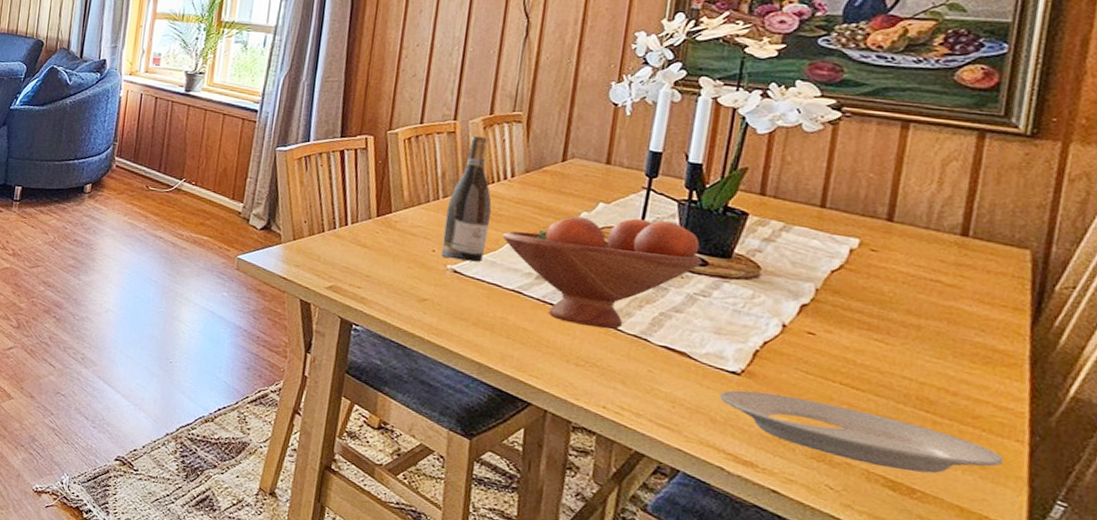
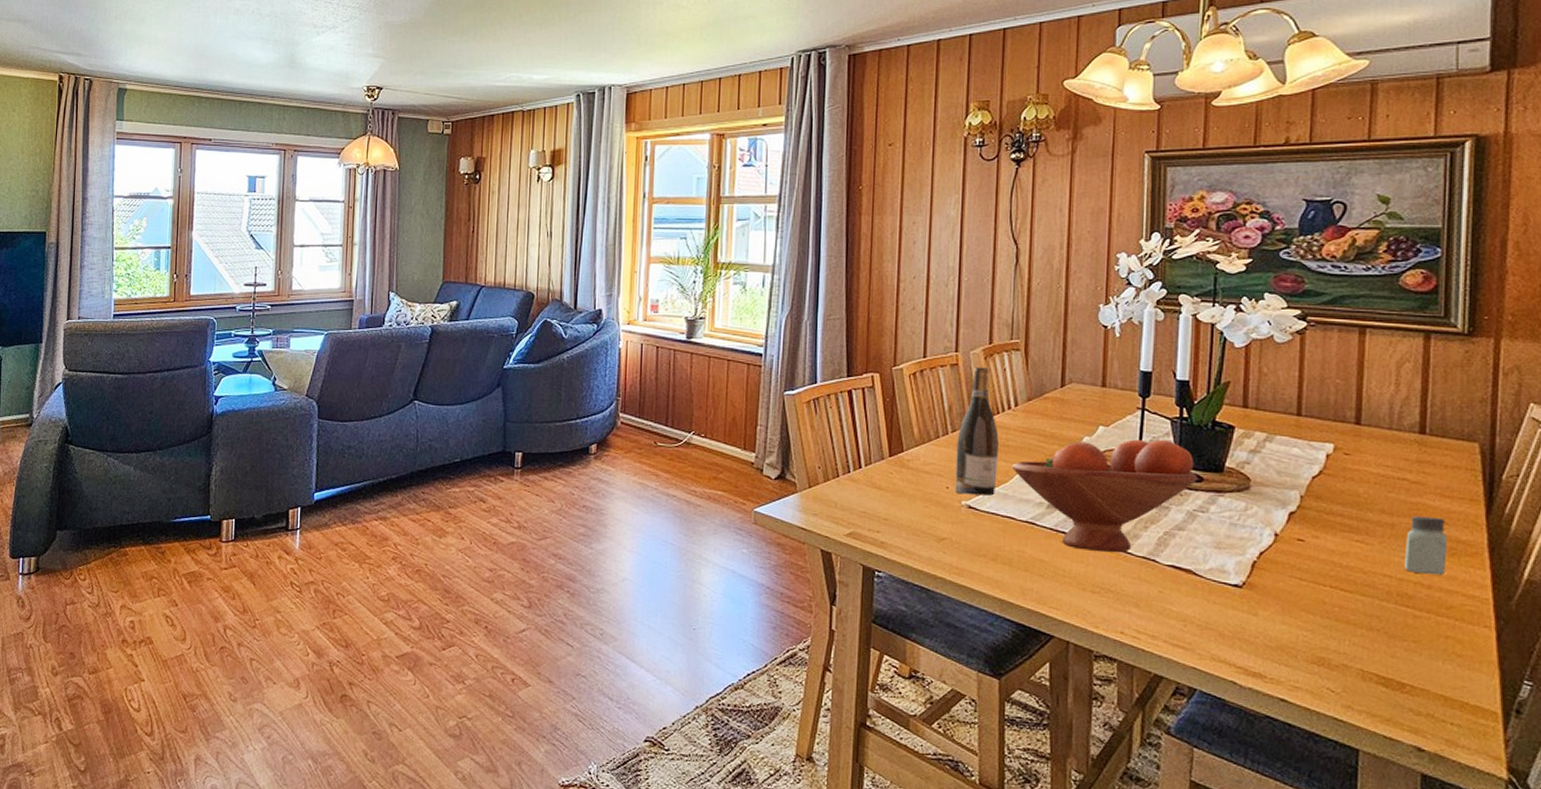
plate: present [719,390,1004,474] -> none [1226,602,1477,667]
saltshaker: none [929,319,983,384] -> present [1405,516,1448,575]

